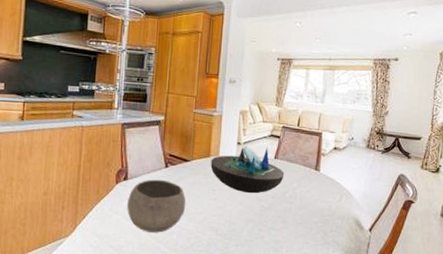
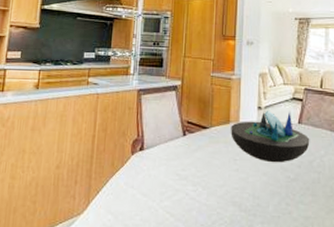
bowl: present [127,179,186,233] -> none [143,149,206,209]

